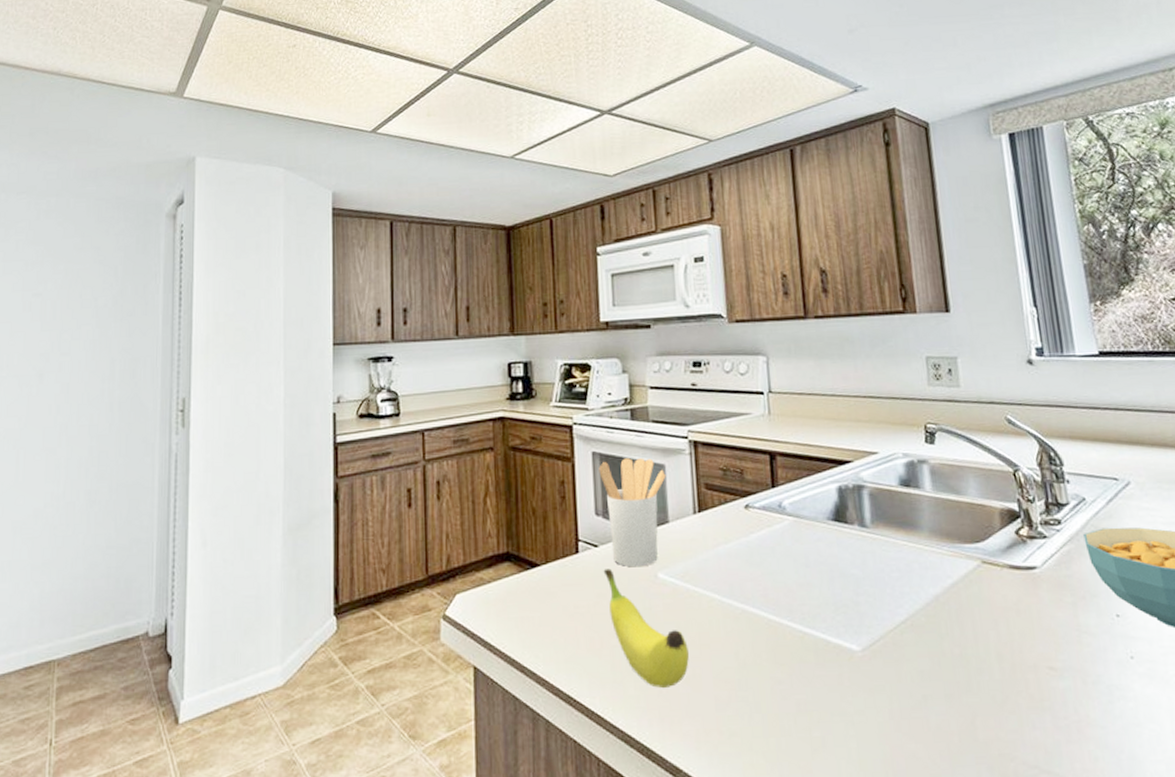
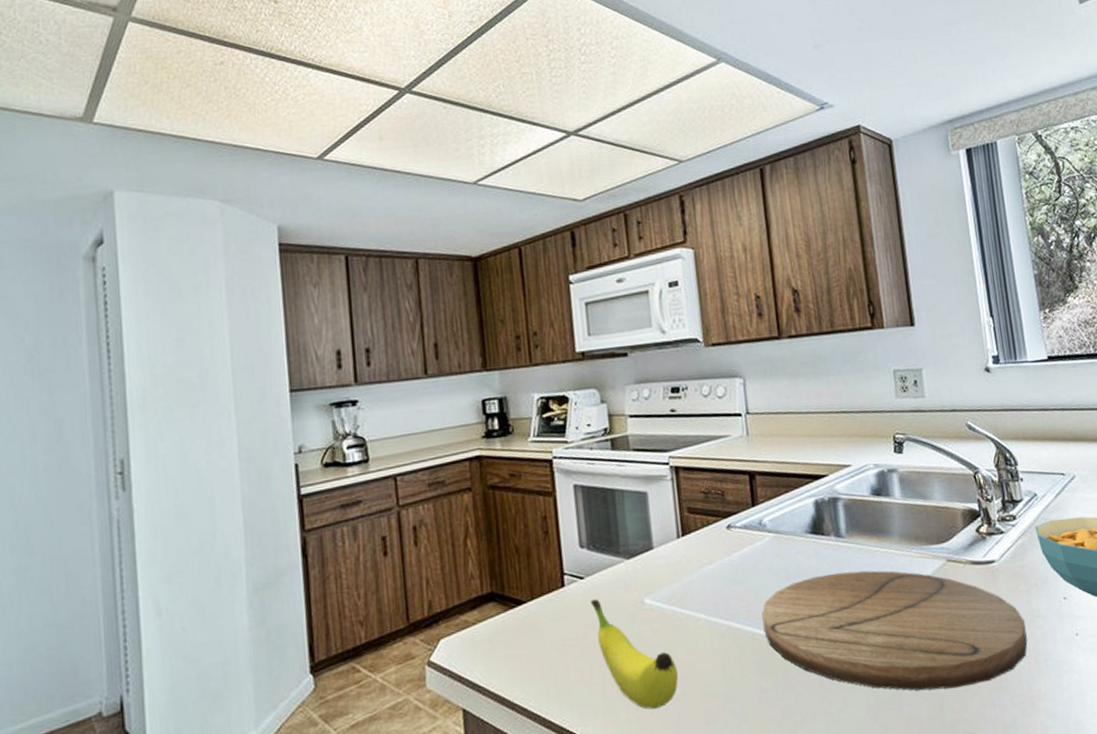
utensil holder: present [599,457,666,567] -> none [581,486,649,596]
cutting board: none [779,564,1074,703] -> present [762,570,1028,691]

